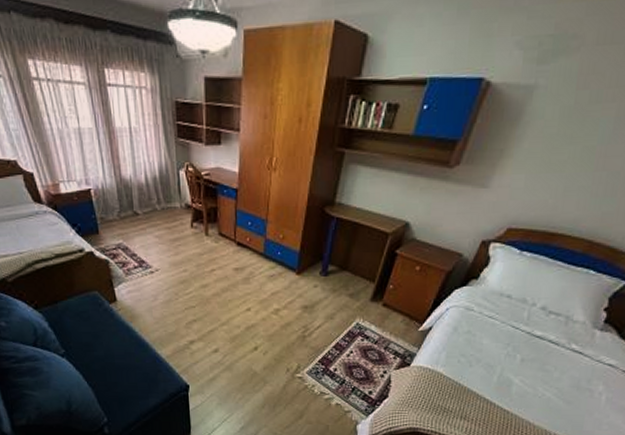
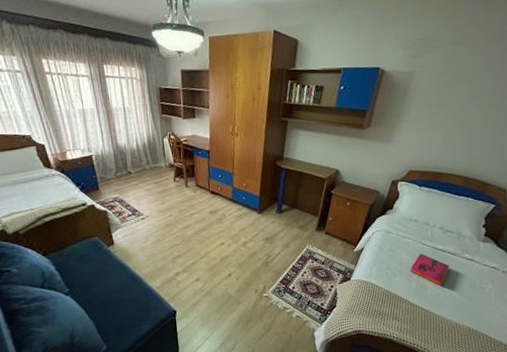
hardback book: none [491,339,548,383] -> present [409,253,450,286]

